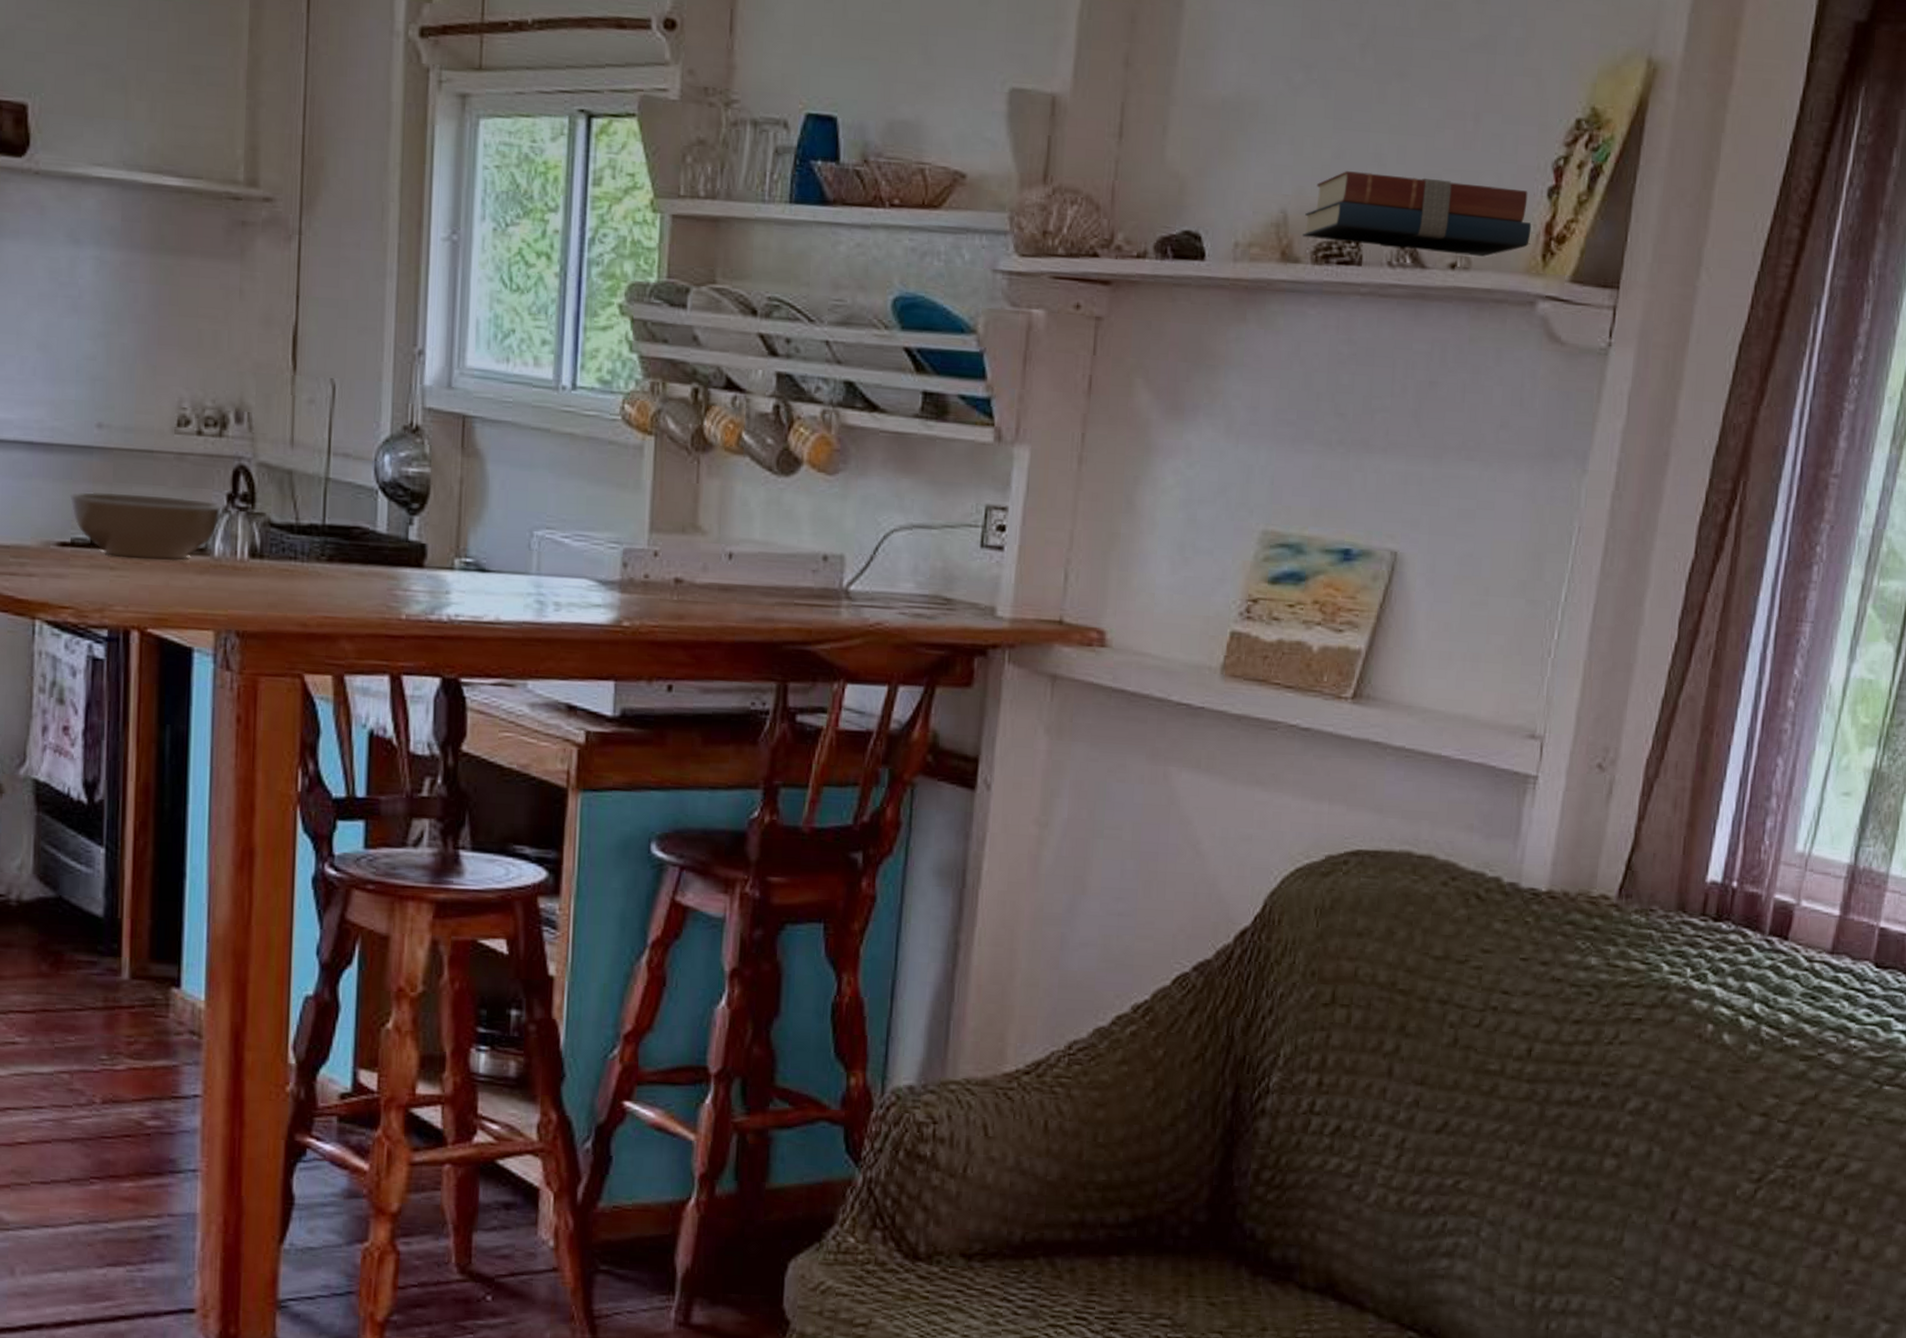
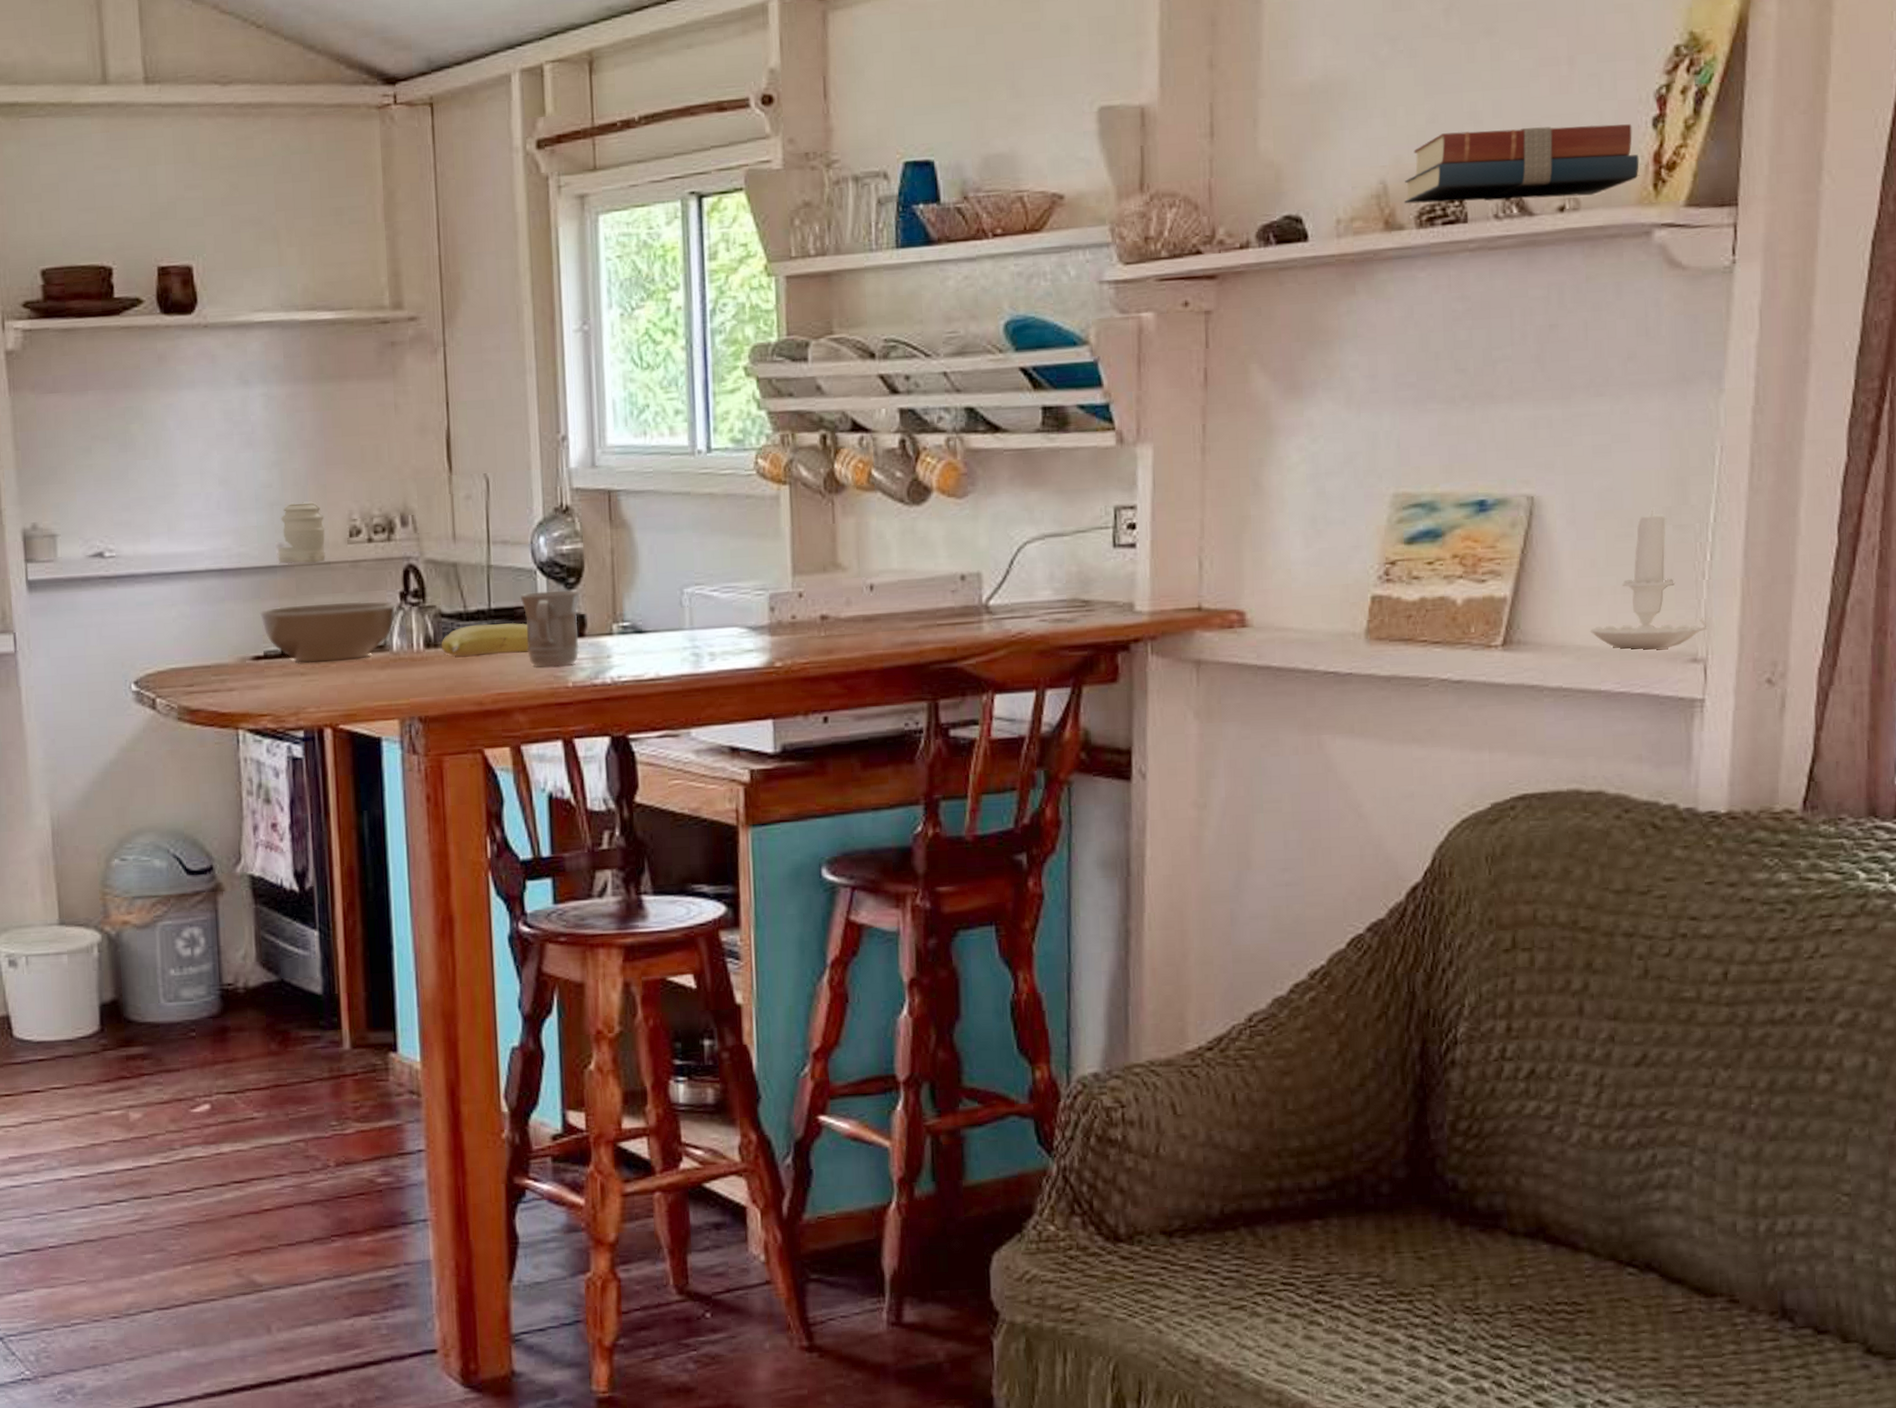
jar: none [95,381,150,449] -> present [277,502,326,564]
fruit: none [267,539,364,576] -> present [441,623,528,657]
mug: none [358,512,423,597] -> present [520,589,580,668]
candle: none [1437,579,1549,721] -> present [1591,507,1709,650]

